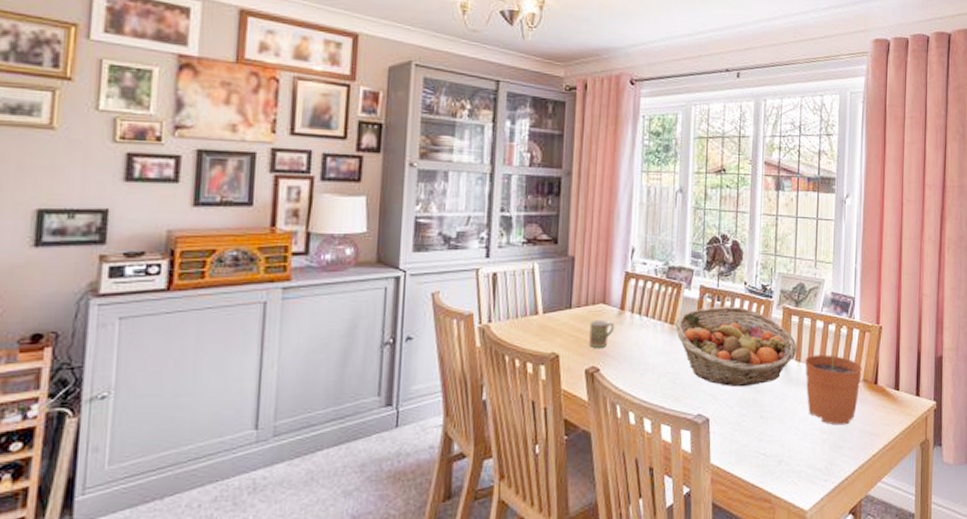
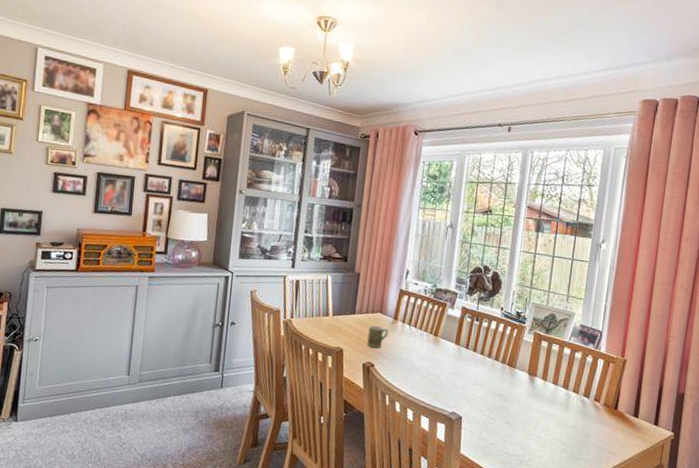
fruit basket: present [675,306,797,387] -> none [438,325,545,395]
plant pot: present [804,334,863,425] -> none [549,360,605,440]

